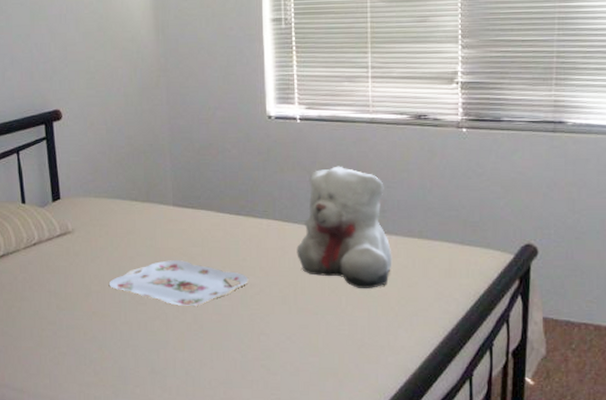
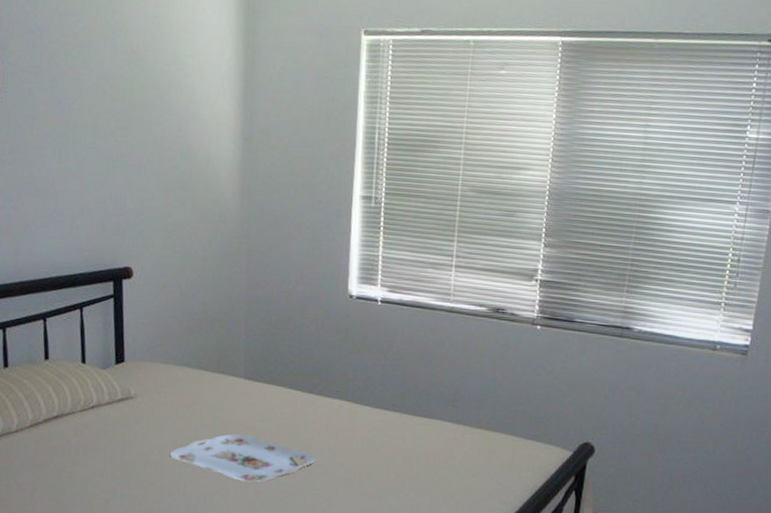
teddy bear: present [297,166,392,288] -> none [365,352,459,476]

